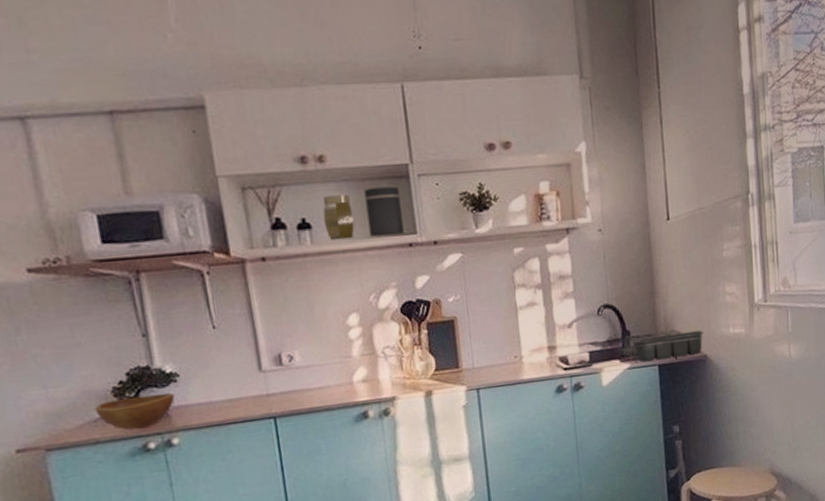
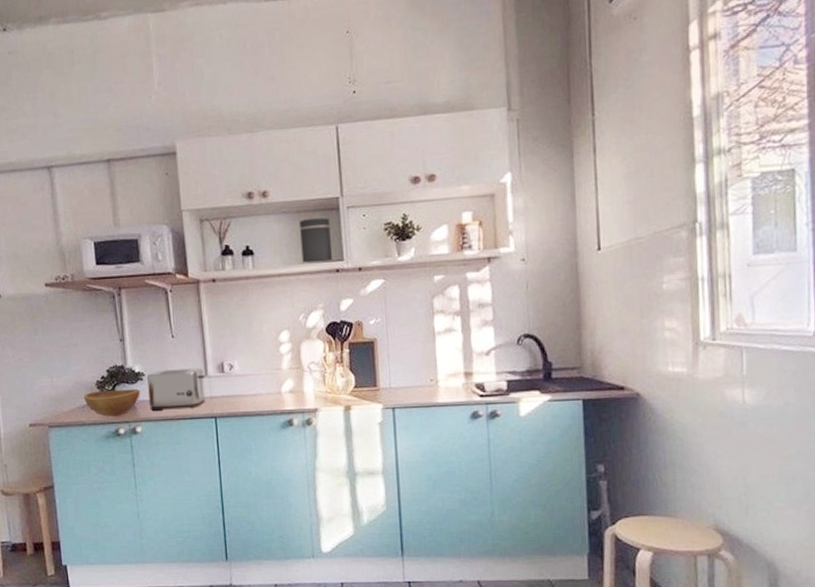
toaster: none [183,362,261,417] -> present [147,368,206,411]
jar: present [323,194,357,241] -> none [263,225,291,266]
dish rack: present [617,329,703,363] -> none [537,363,636,396]

